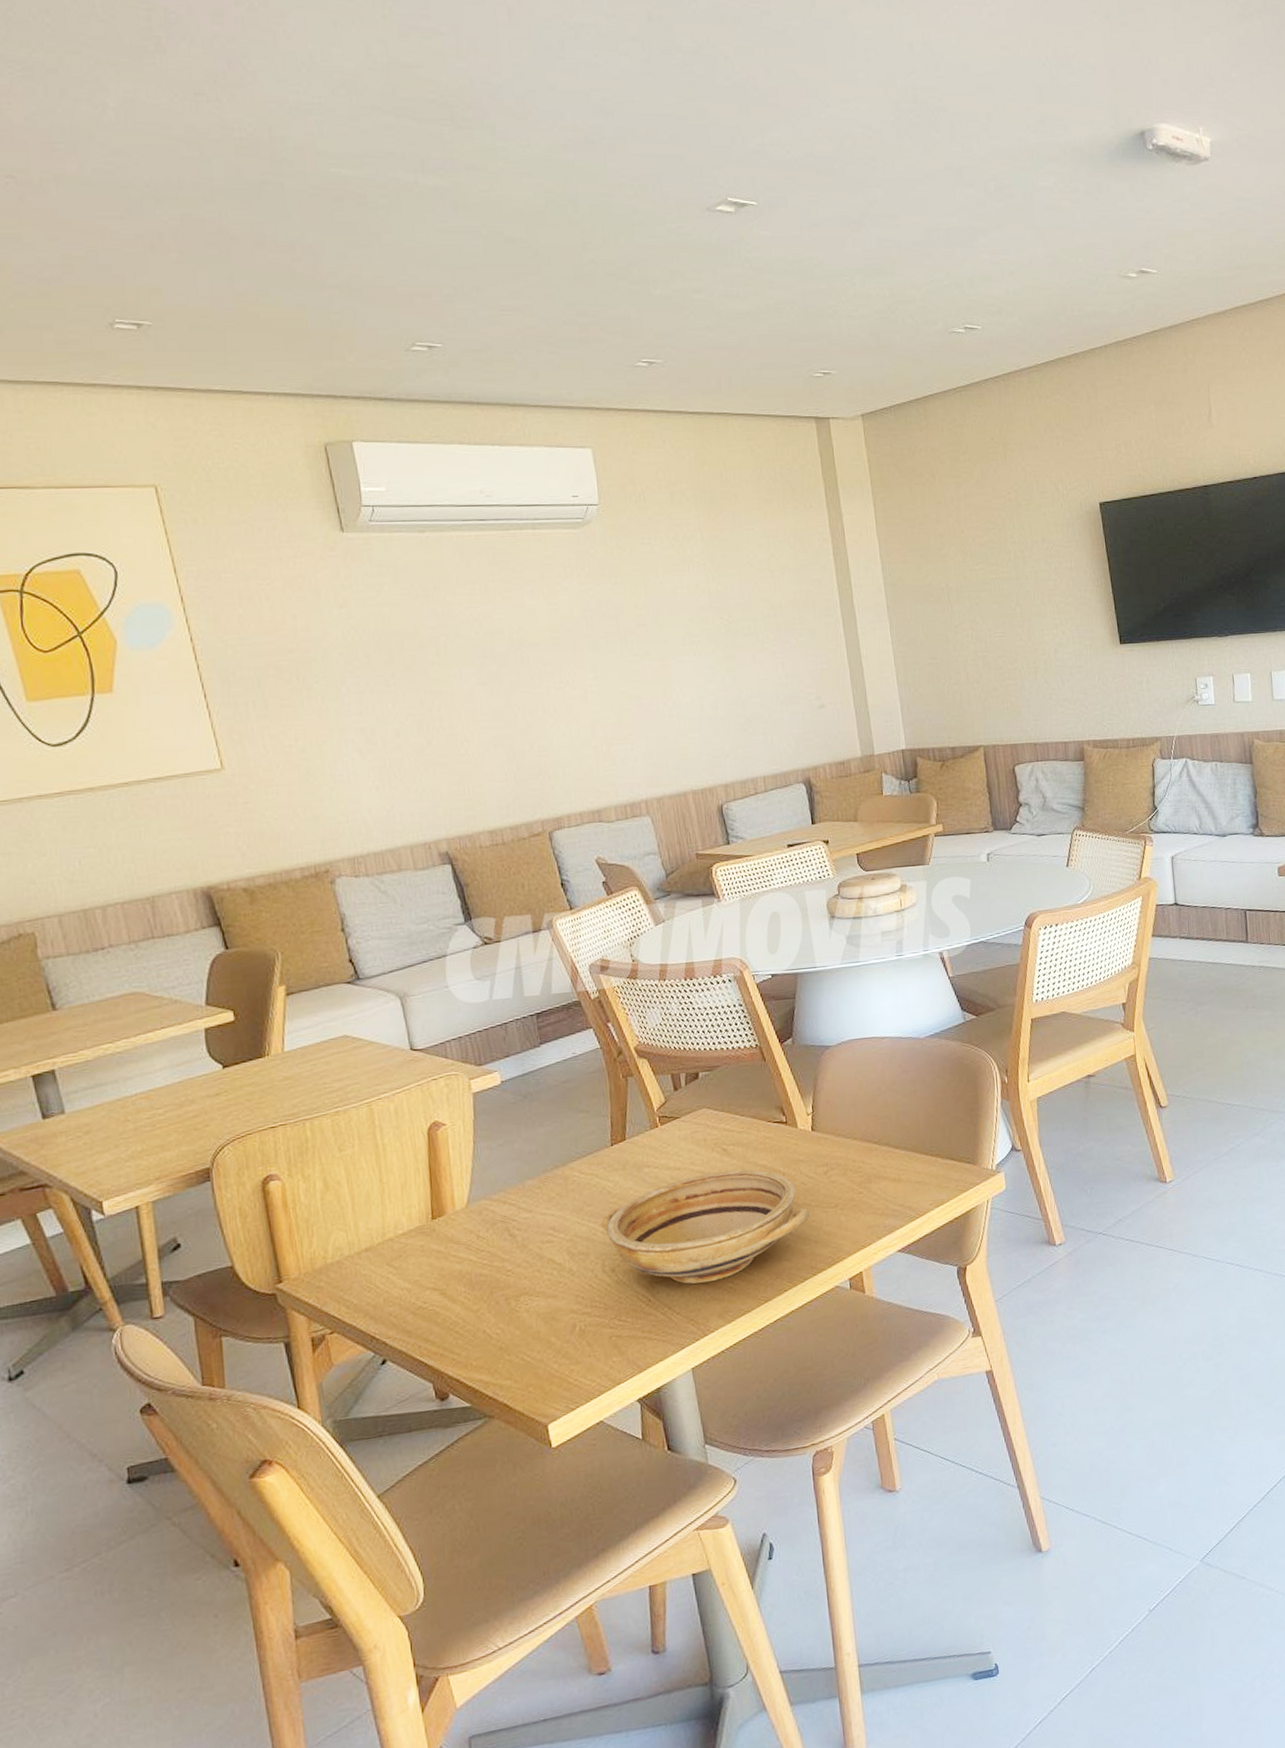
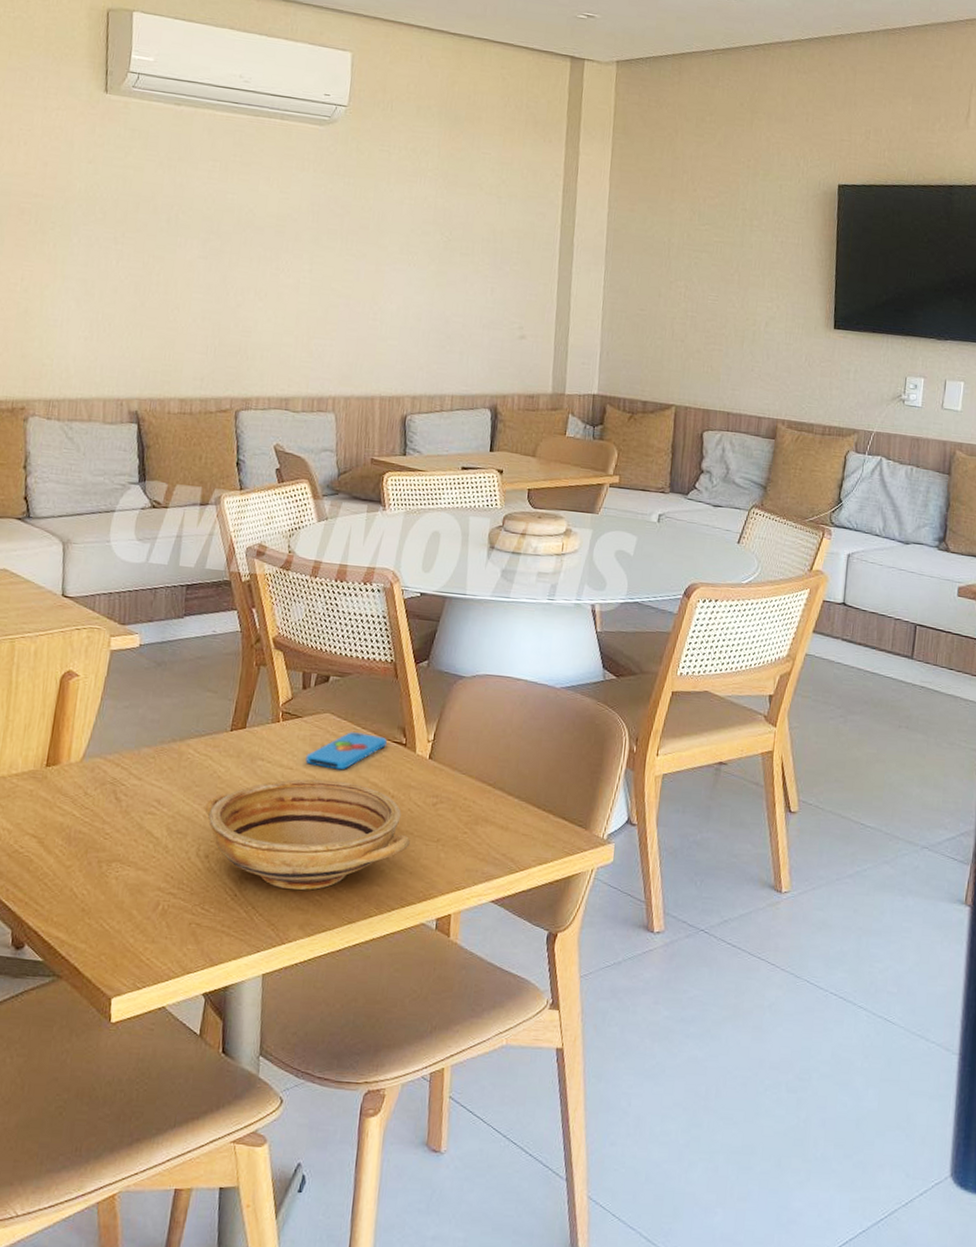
smartphone: none [691,1119,768,1161] -> present [305,732,387,770]

